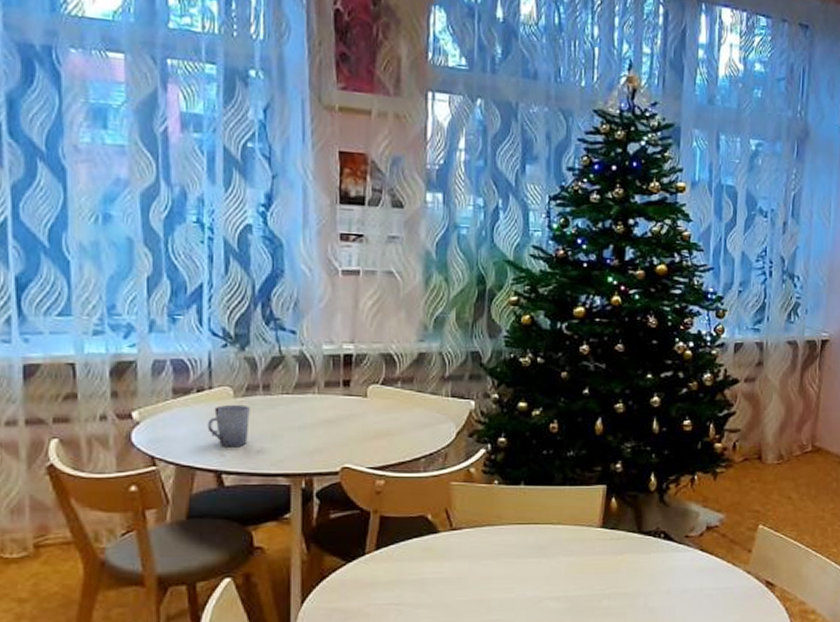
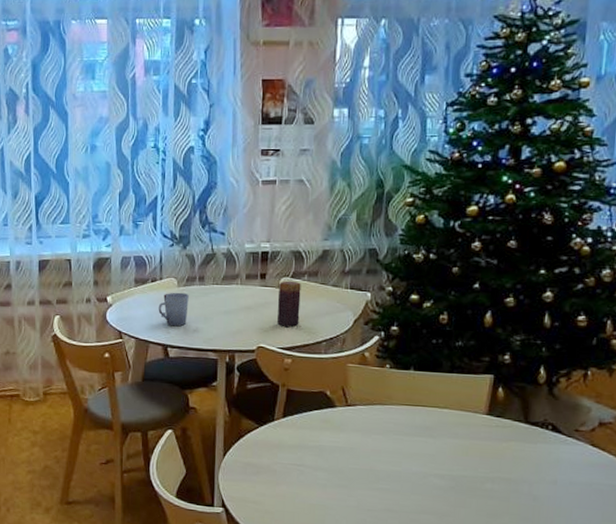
candle: none [366,388,394,443] -> present [277,280,301,328]

